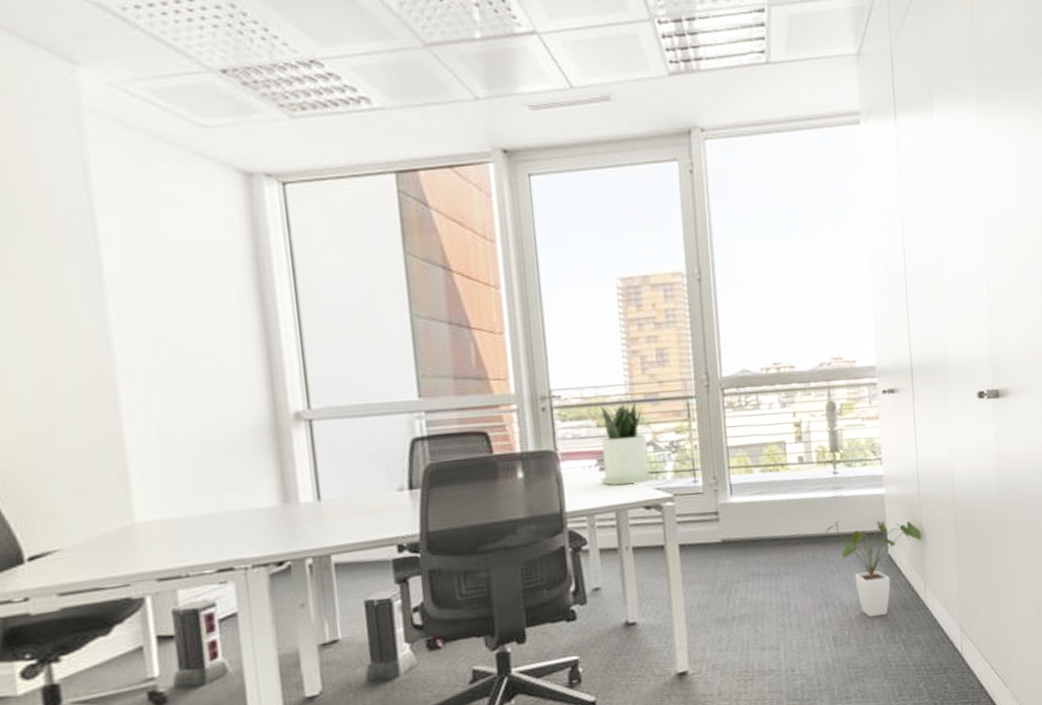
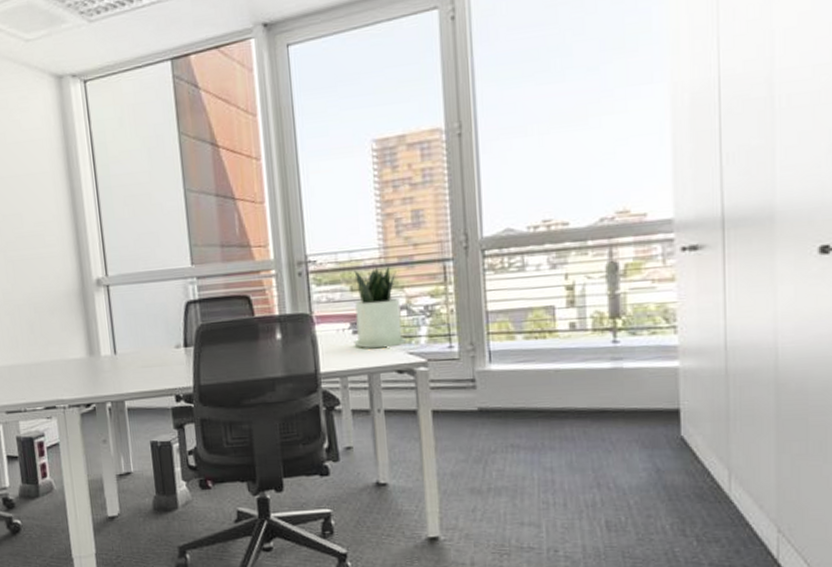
house plant: present [826,520,922,618] -> none [601,395,728,505]

